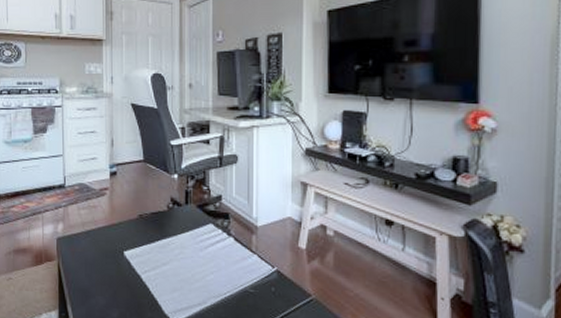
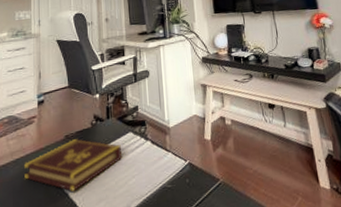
book: none [96,220,201,275] -> present [24,139,123,191]

